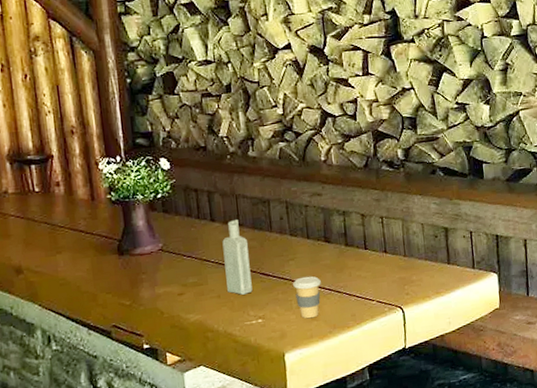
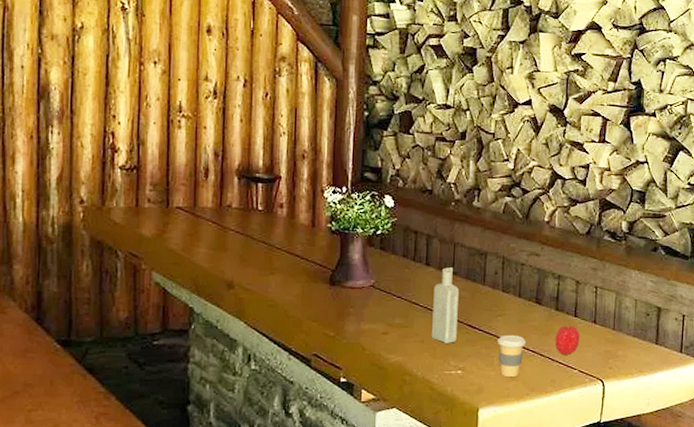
fruit: none [348,257,374,288] -> present [555,323,580,355]

